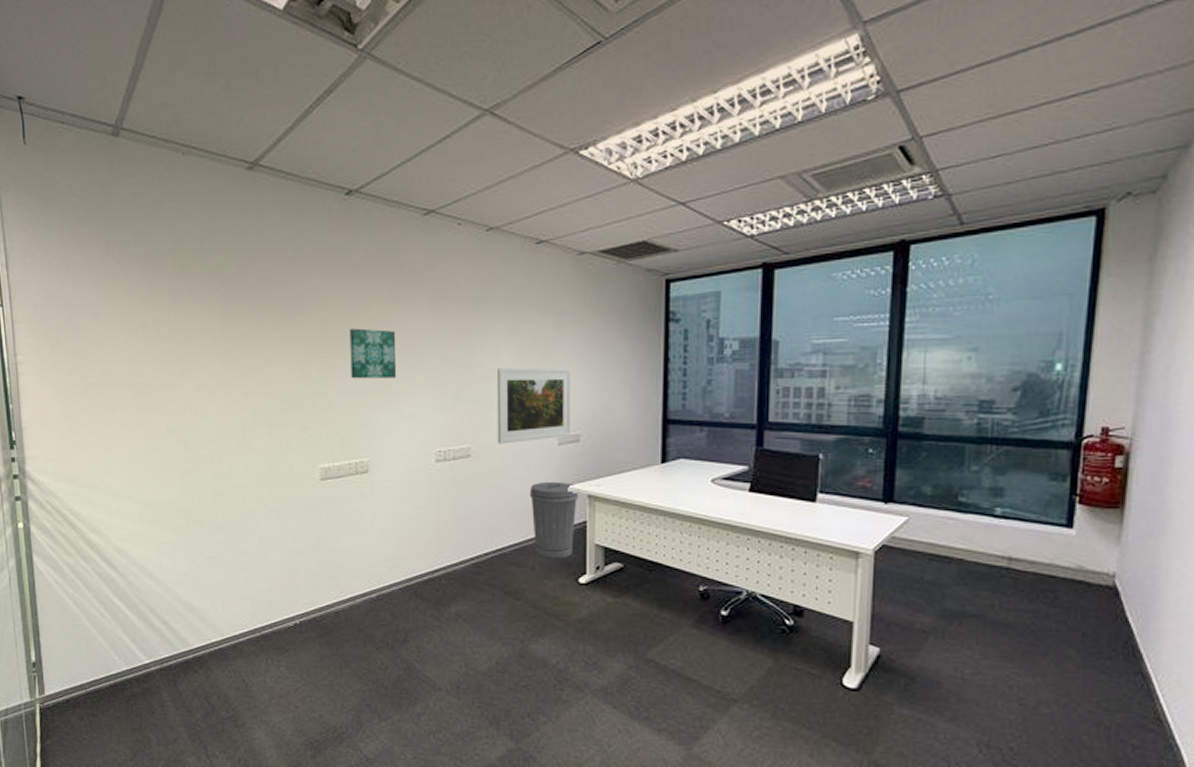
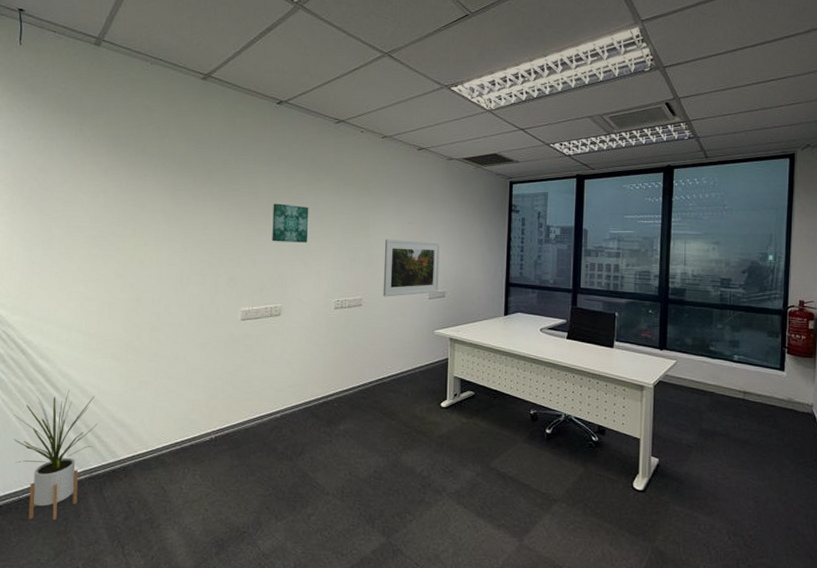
house plant: none [71,568,163,717] -> present [13,389,98,520]
trash can: present [529,481,579,559] -> none [405,326,443,387]

